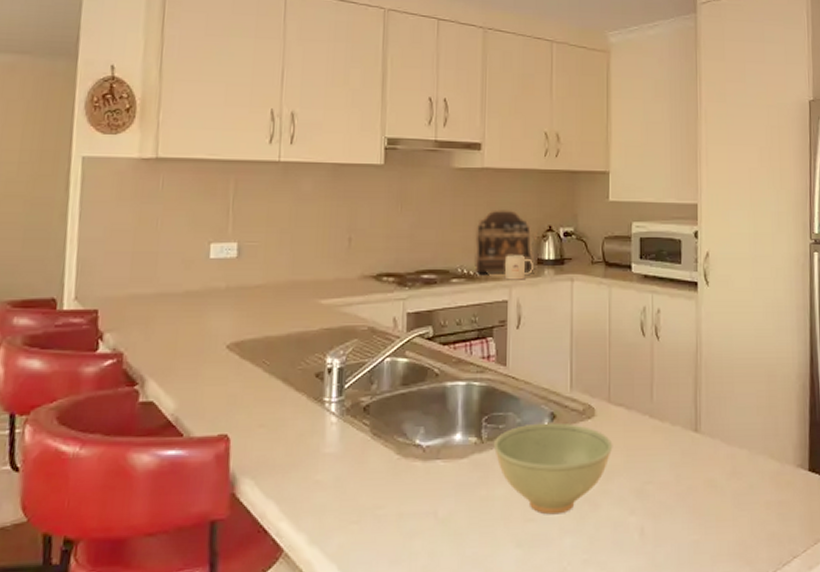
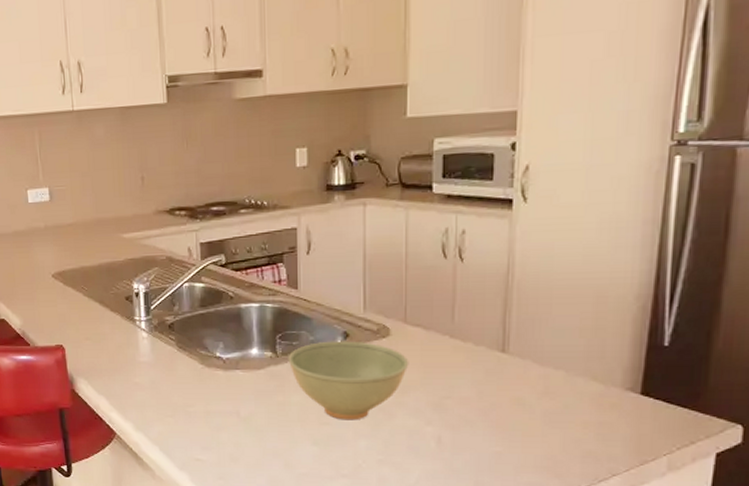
spice rack: present [475,210,538,276] -> none [261,137,326,205]
mug: present [504,255,535,280] -> none [292,182,324,208]

